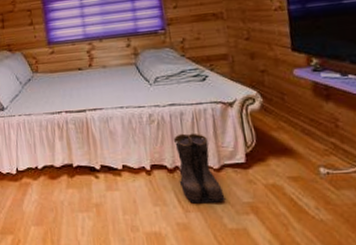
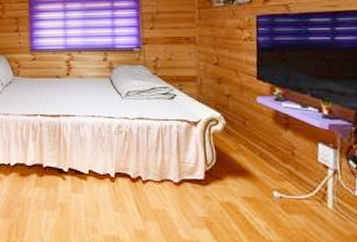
boots: present [173,133,227,204] -> none [138,146,184,215]

